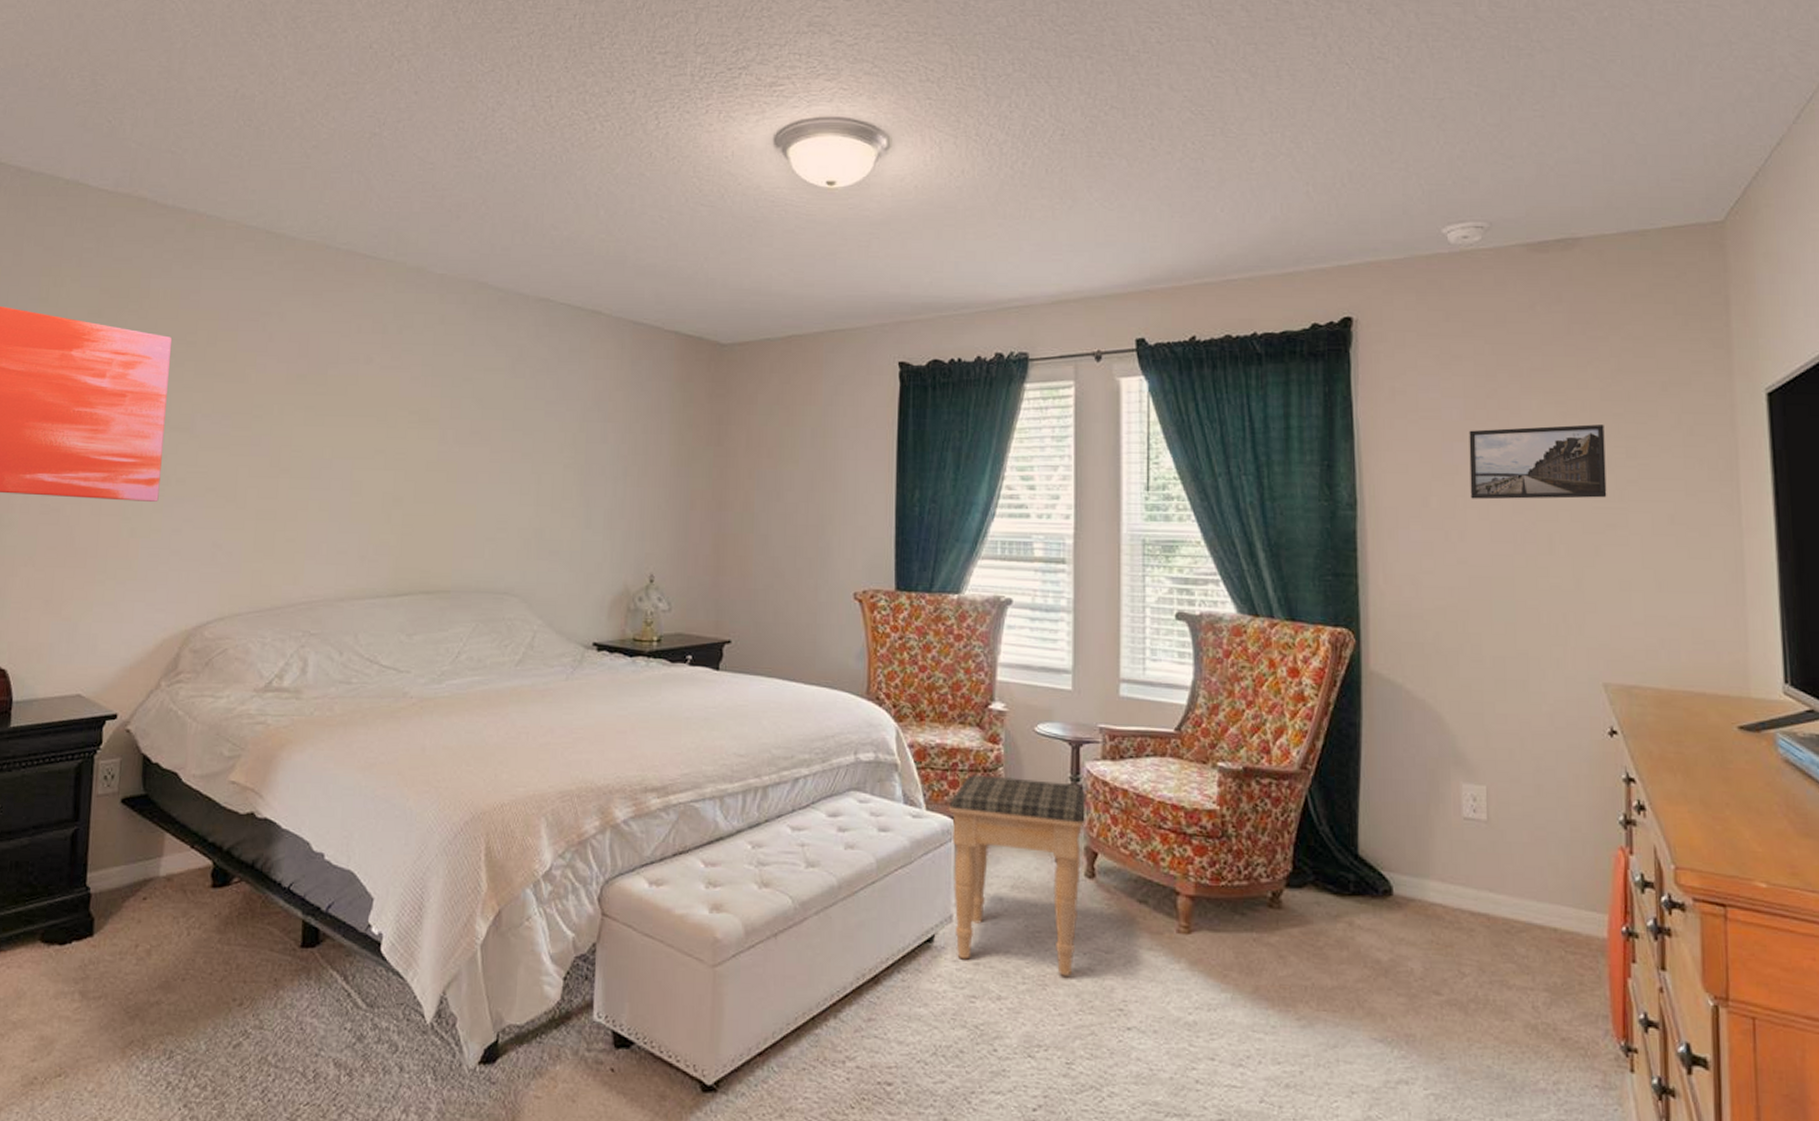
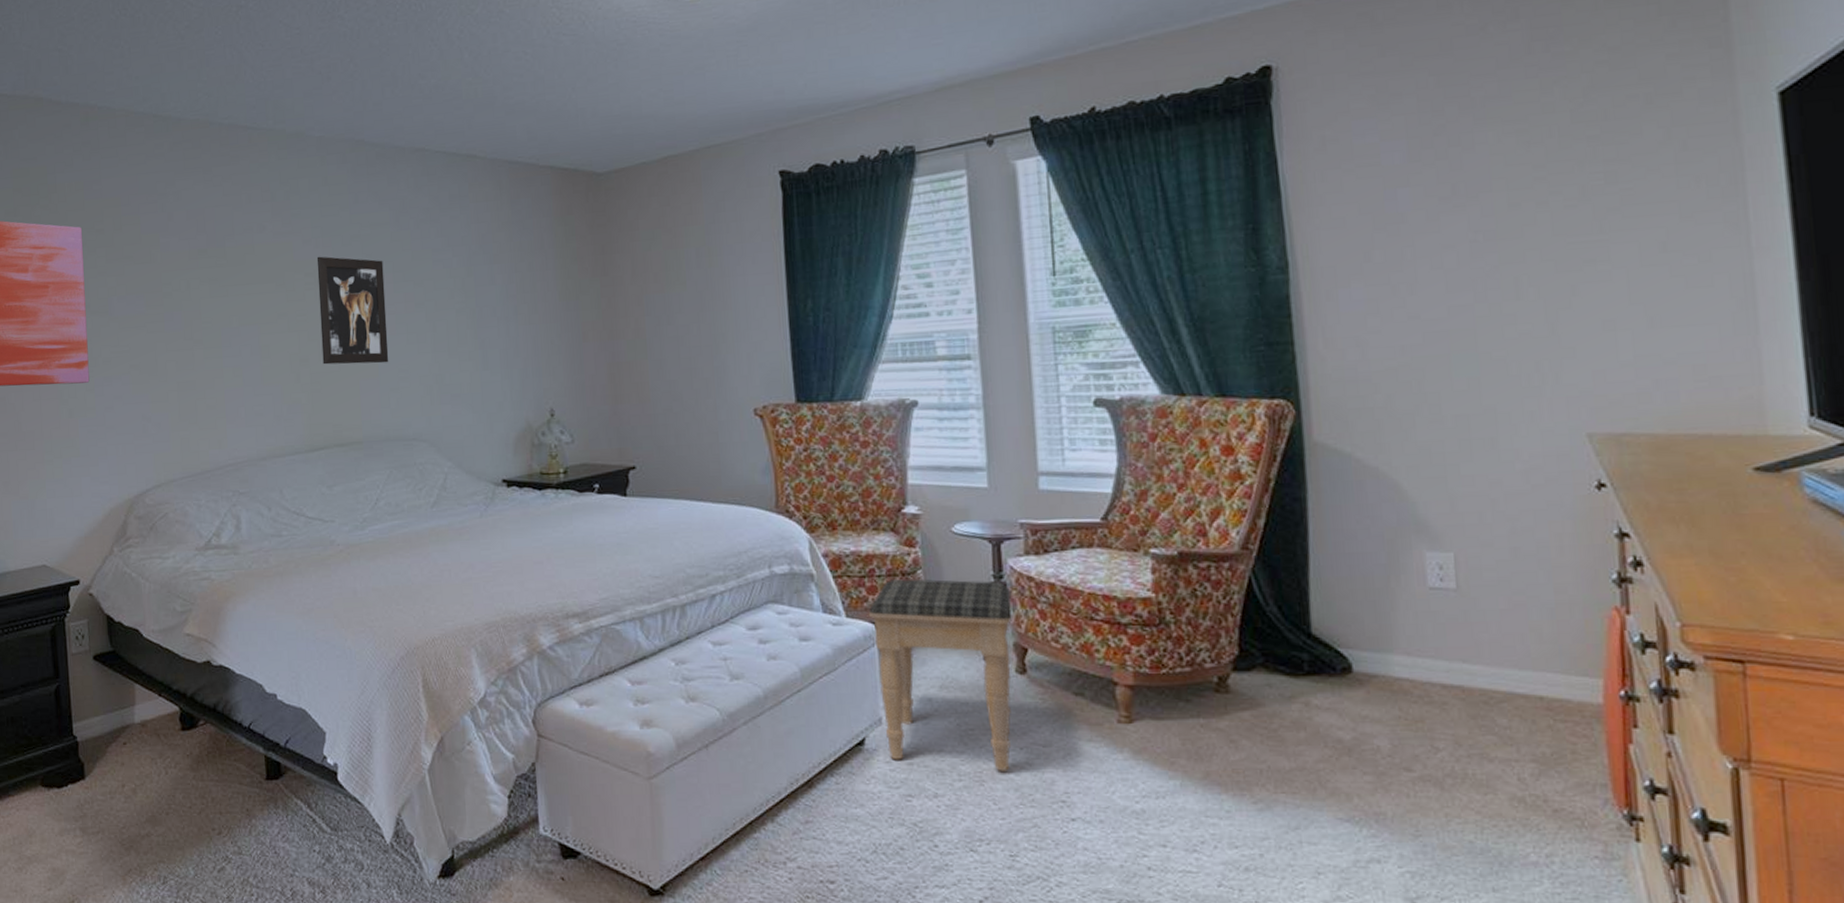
wall art: none [417,395,494,512] -> present [316,256,389,365]
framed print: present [1469,424,1607,500] -> none [1414,150,1583,248]

